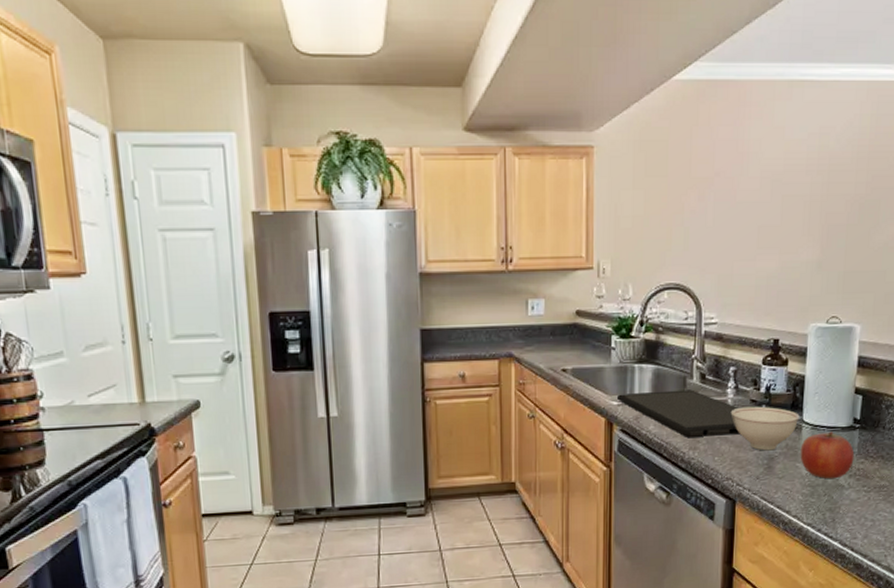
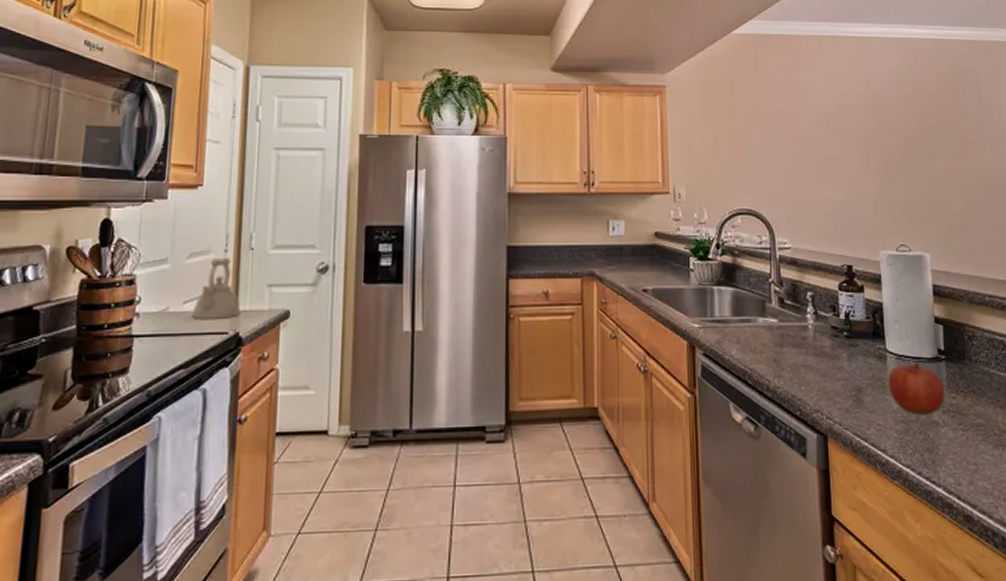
kettle: none [98,350,149,413] -> present [191,258,241,321]
cutting board: present [616,389,740,437] -> none [697,314,824,364]
bowl: present [730,406,800,451] -> none [812,333,883,381]

